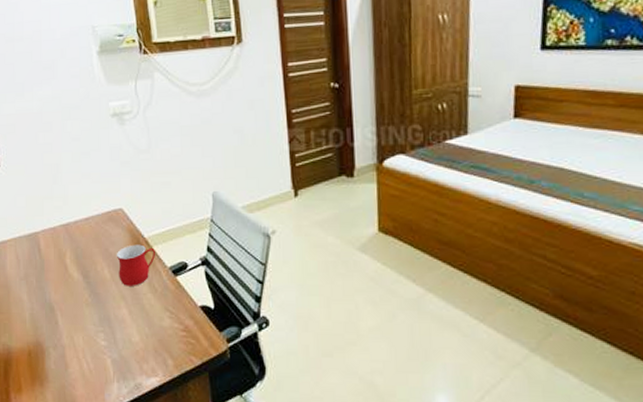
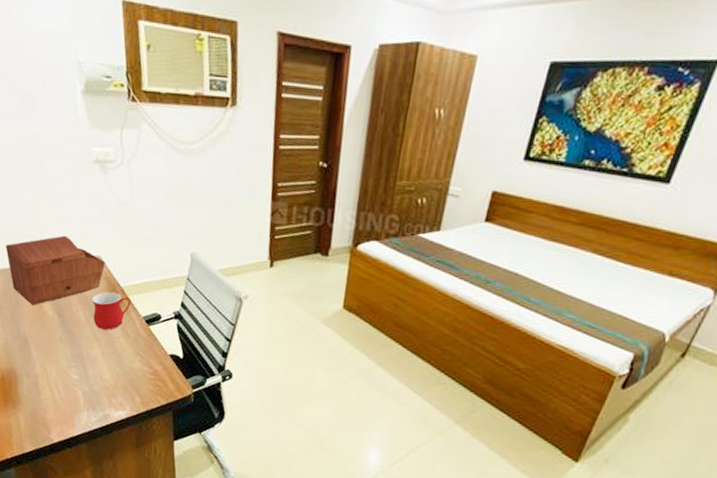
sewing box: none [30,192,127,269] -> present [5,235,105,305]

